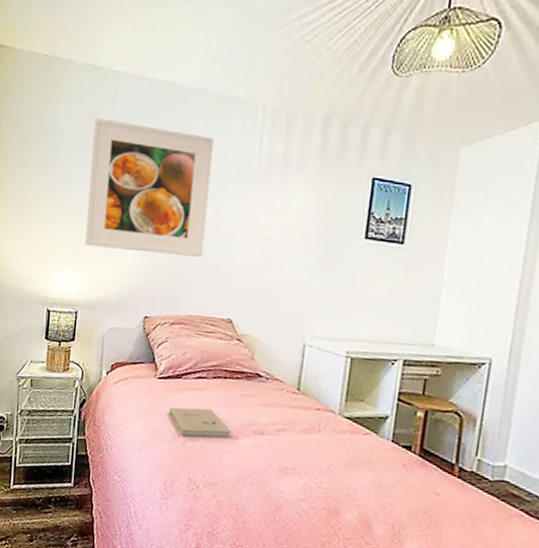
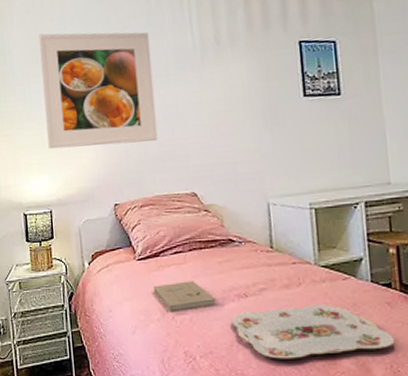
serving tray: none [242,449,403,509] -> present [231,304,396,359]

